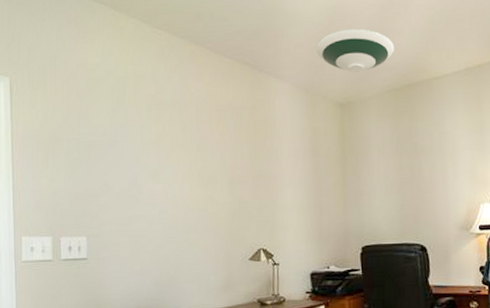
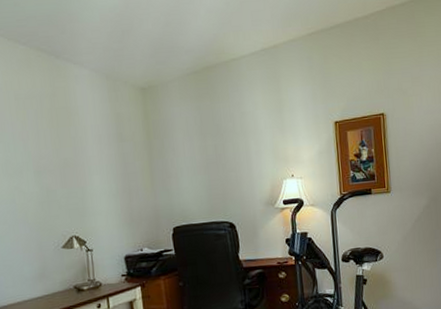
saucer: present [315,28,394,72] -> none [112,11,192,56]

